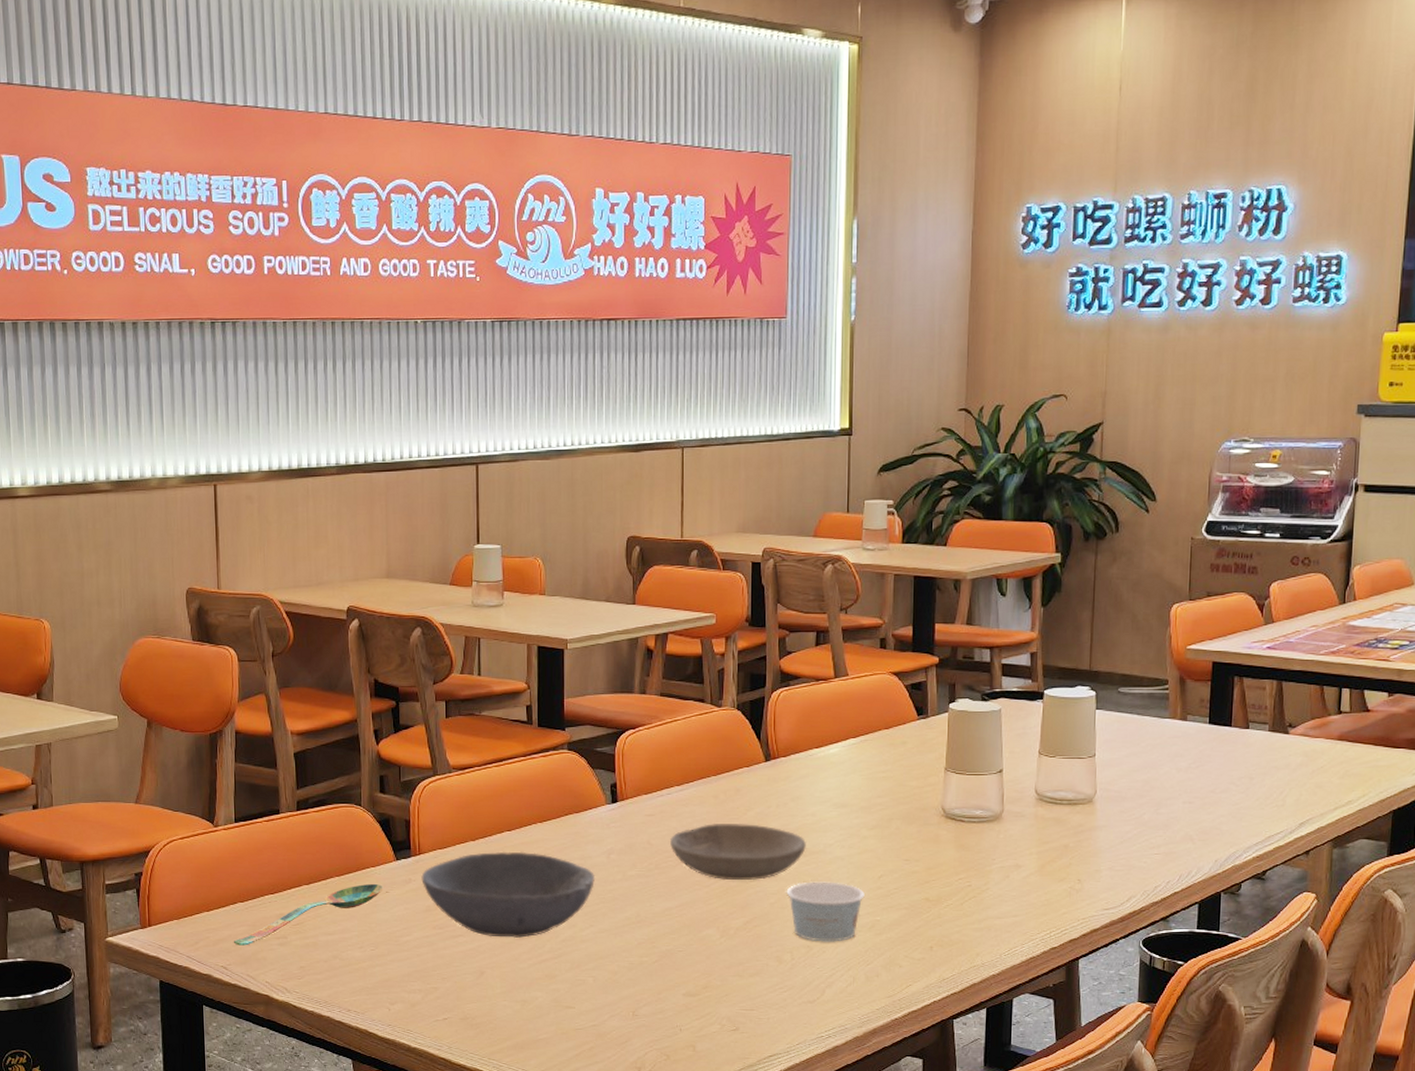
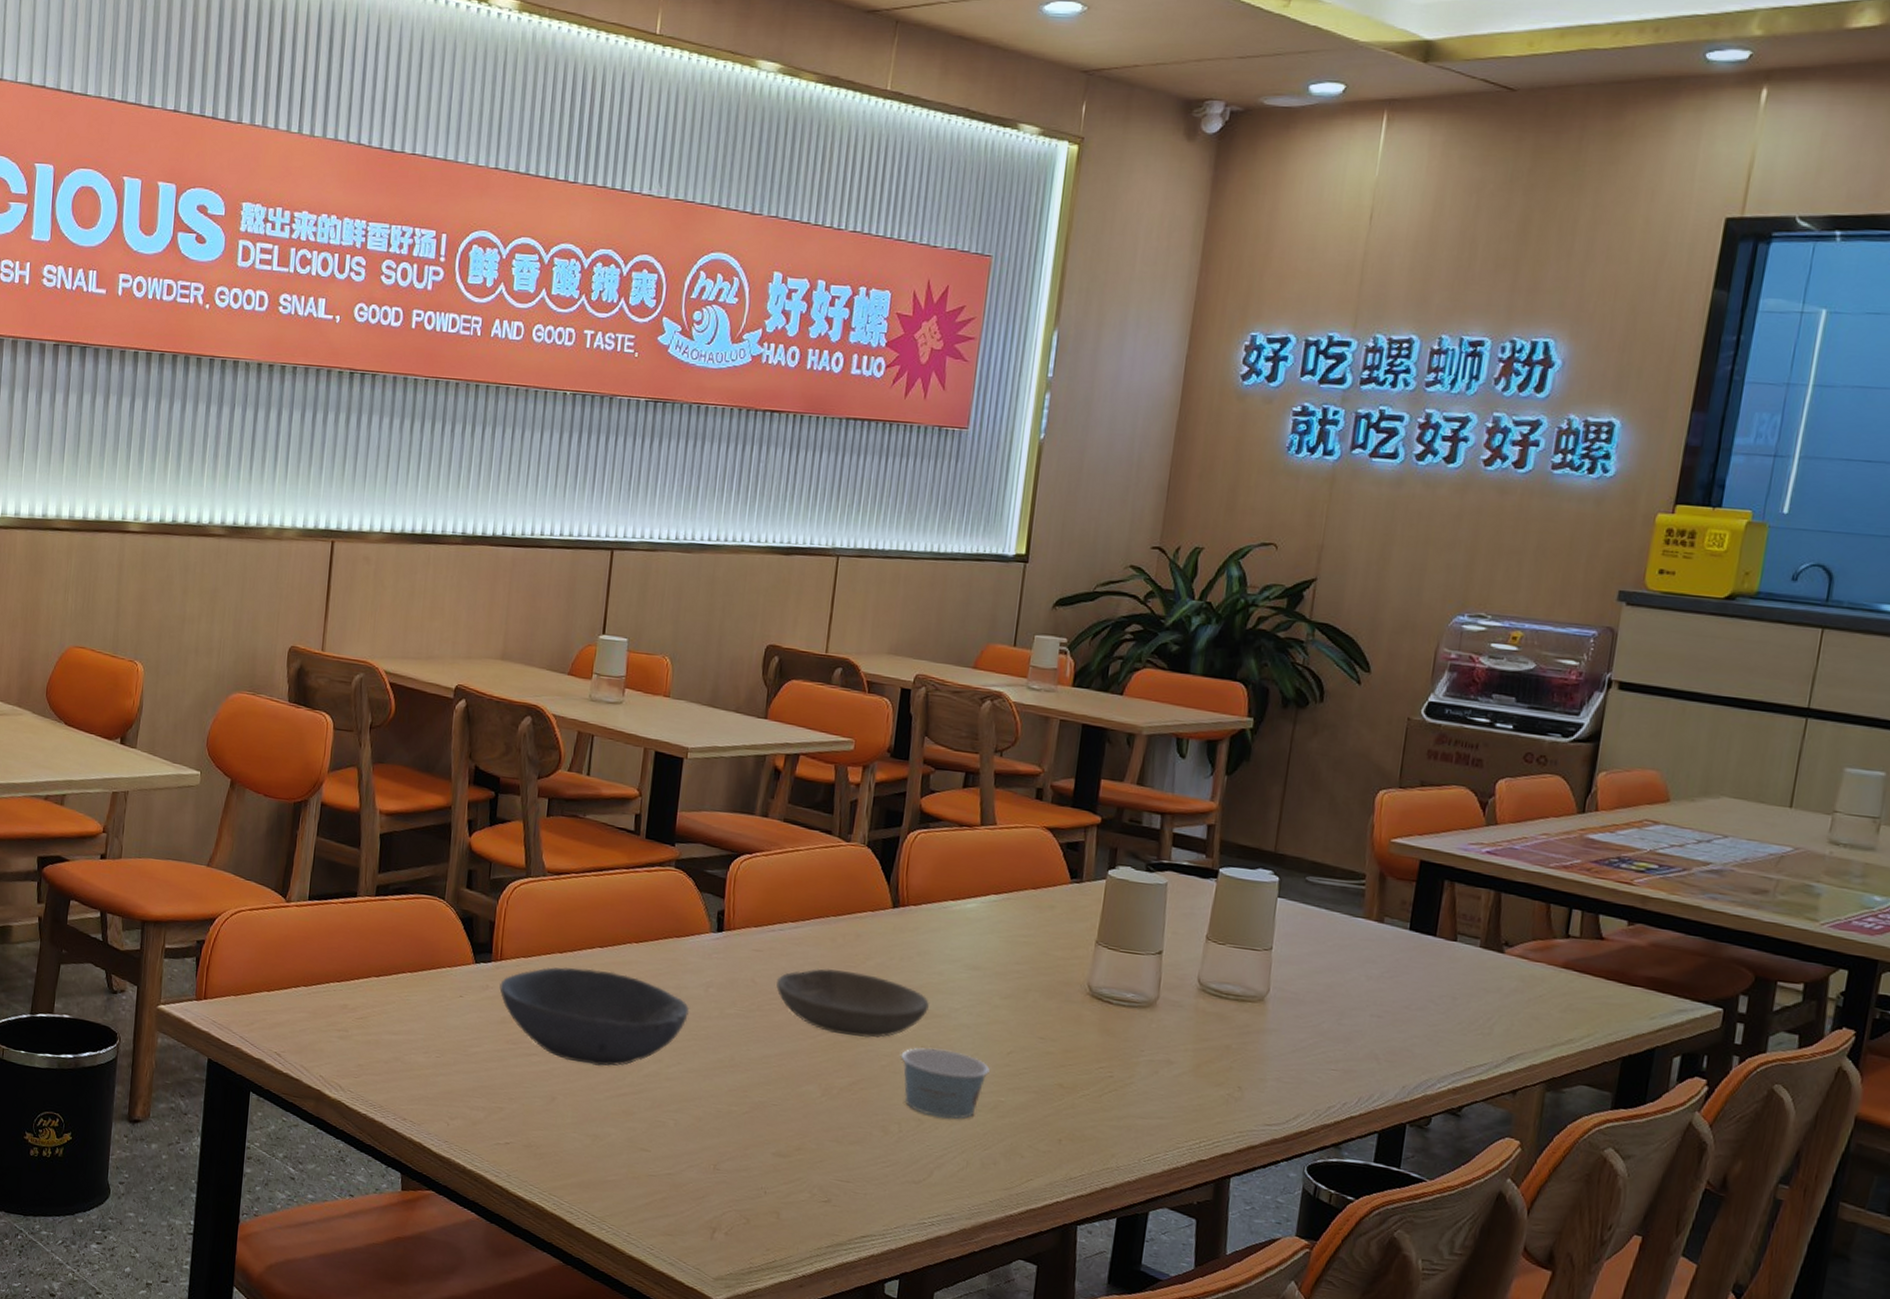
spoon: present [233,883,383,946] -> none [290,984,458,1034]

